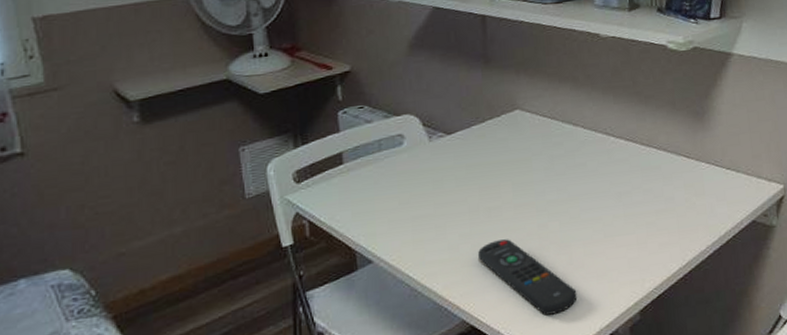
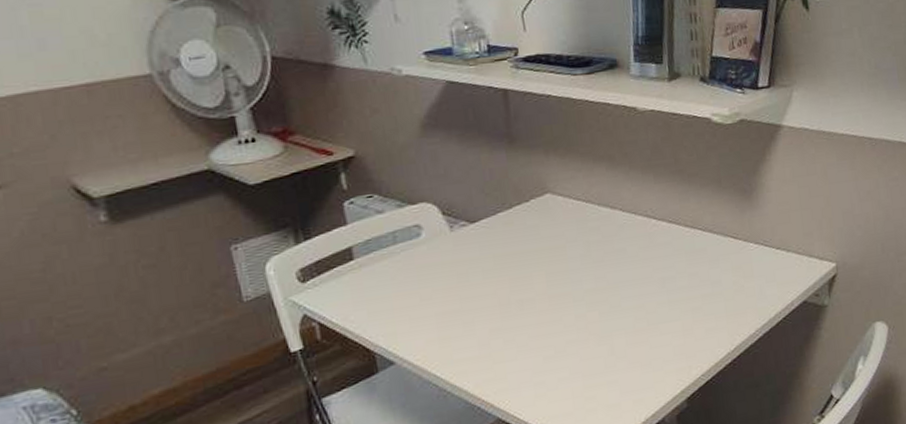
remote control: present [478,239,577,316] -> none [511,332,621,409]

